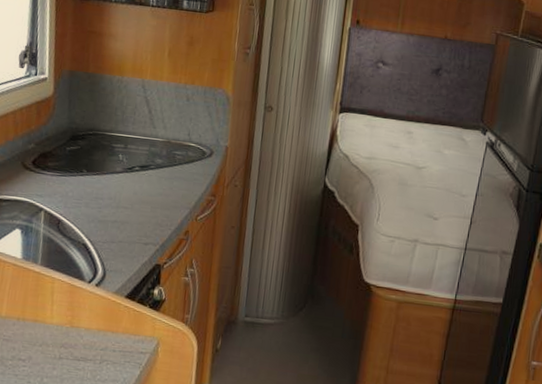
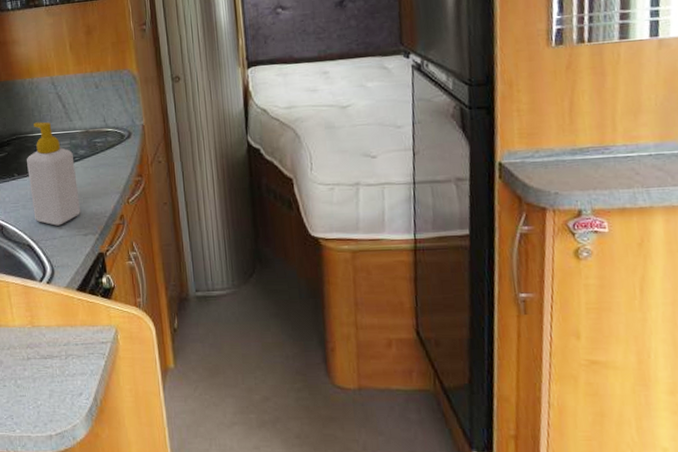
soap bottle: none [96,121,150,230] -> present [27,122,80,226]

